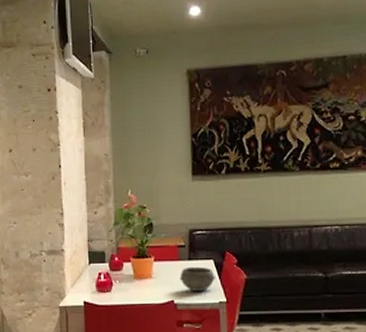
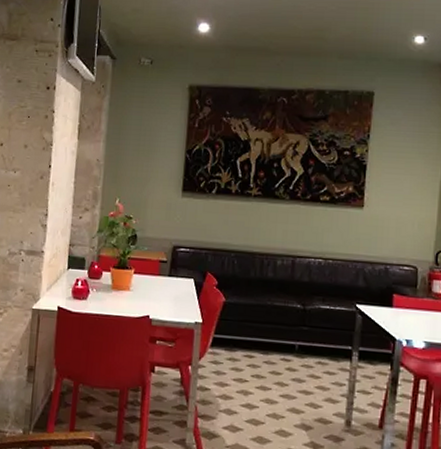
bowl: present [180,266,216,291] -> none [158,283,195,310]

